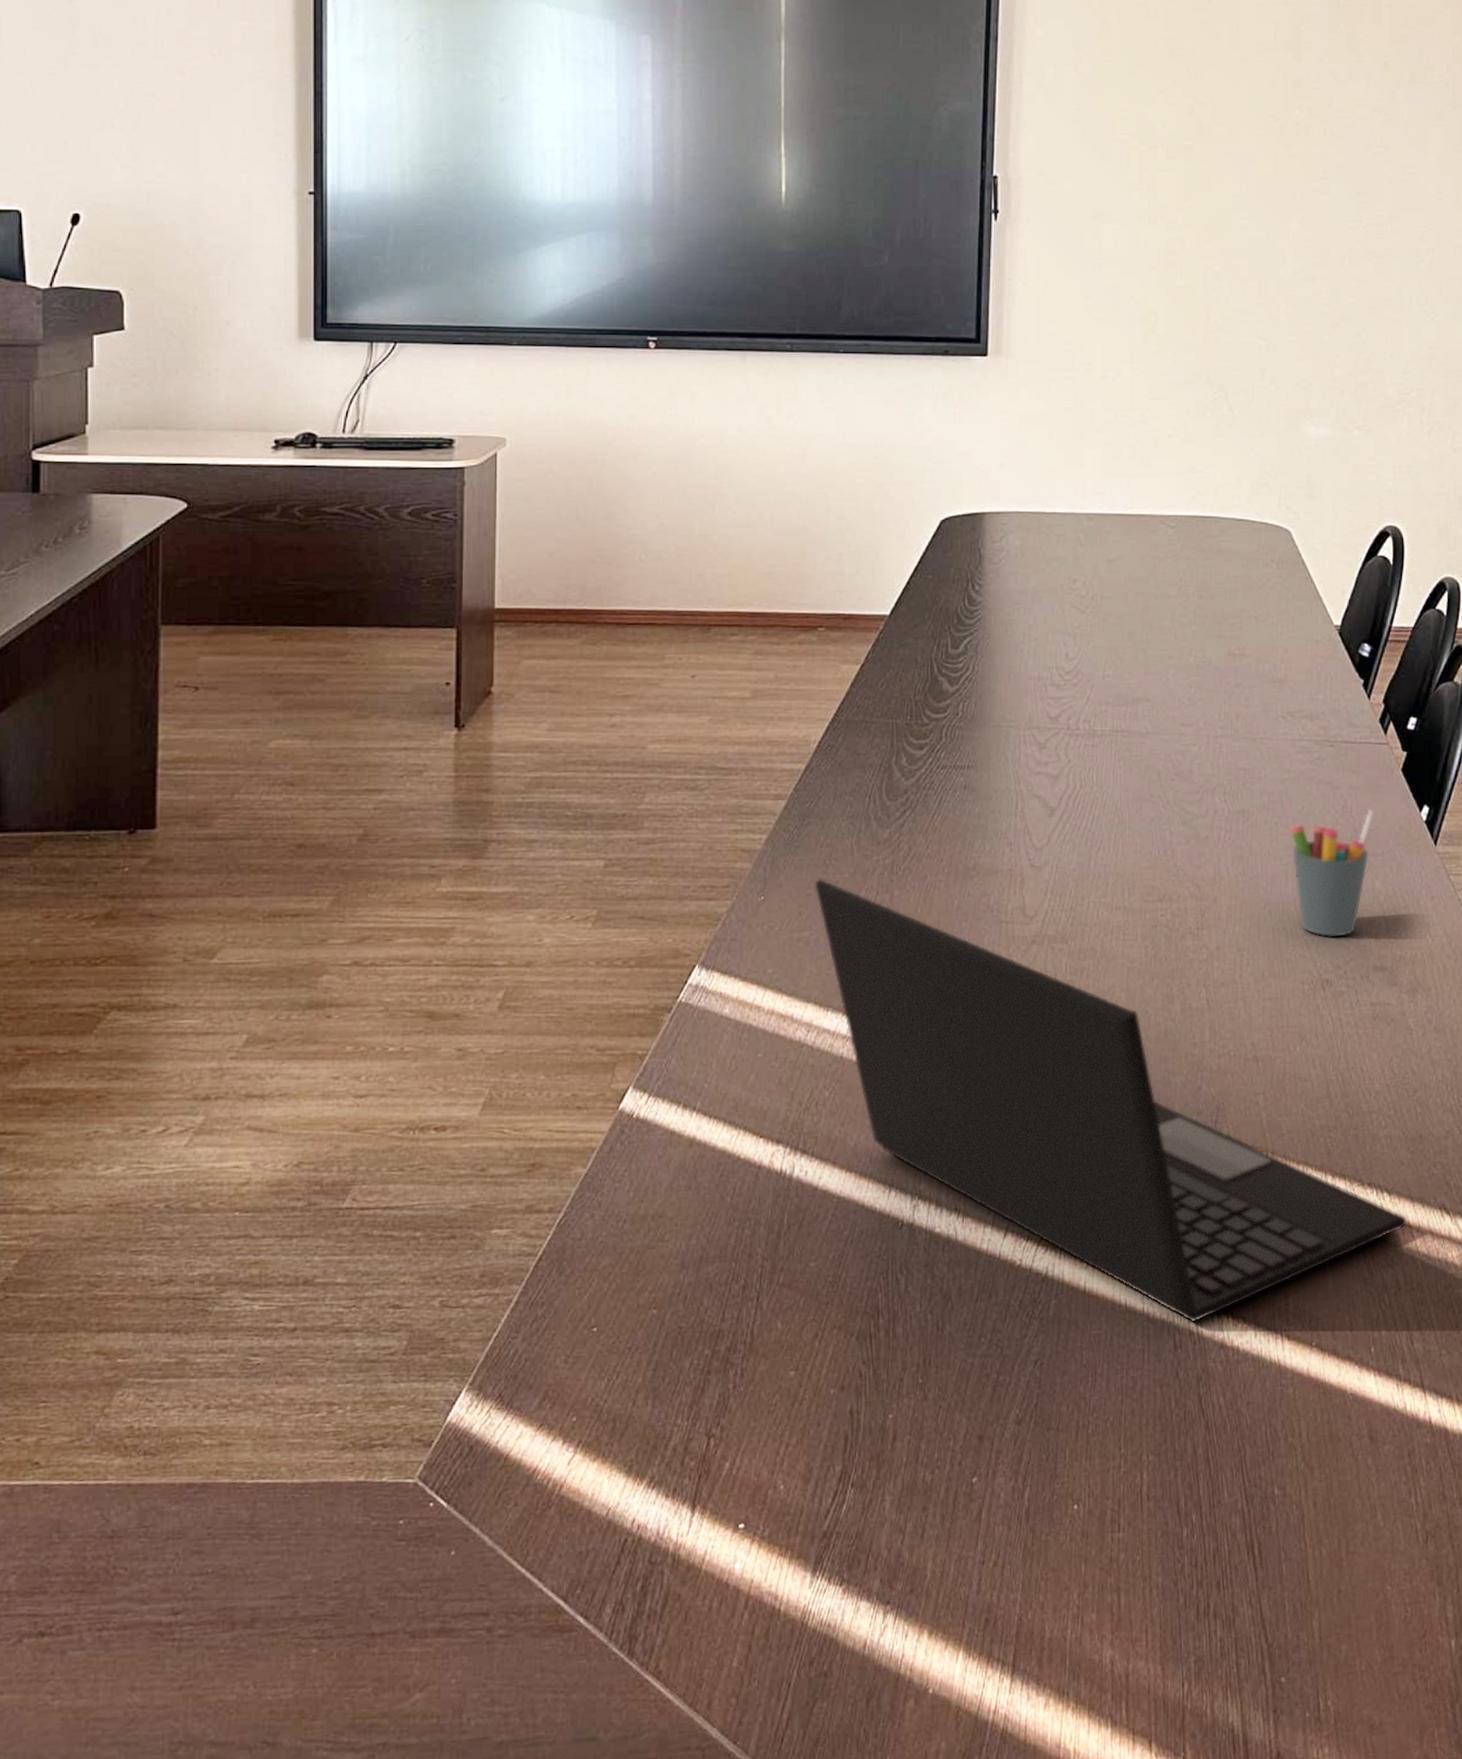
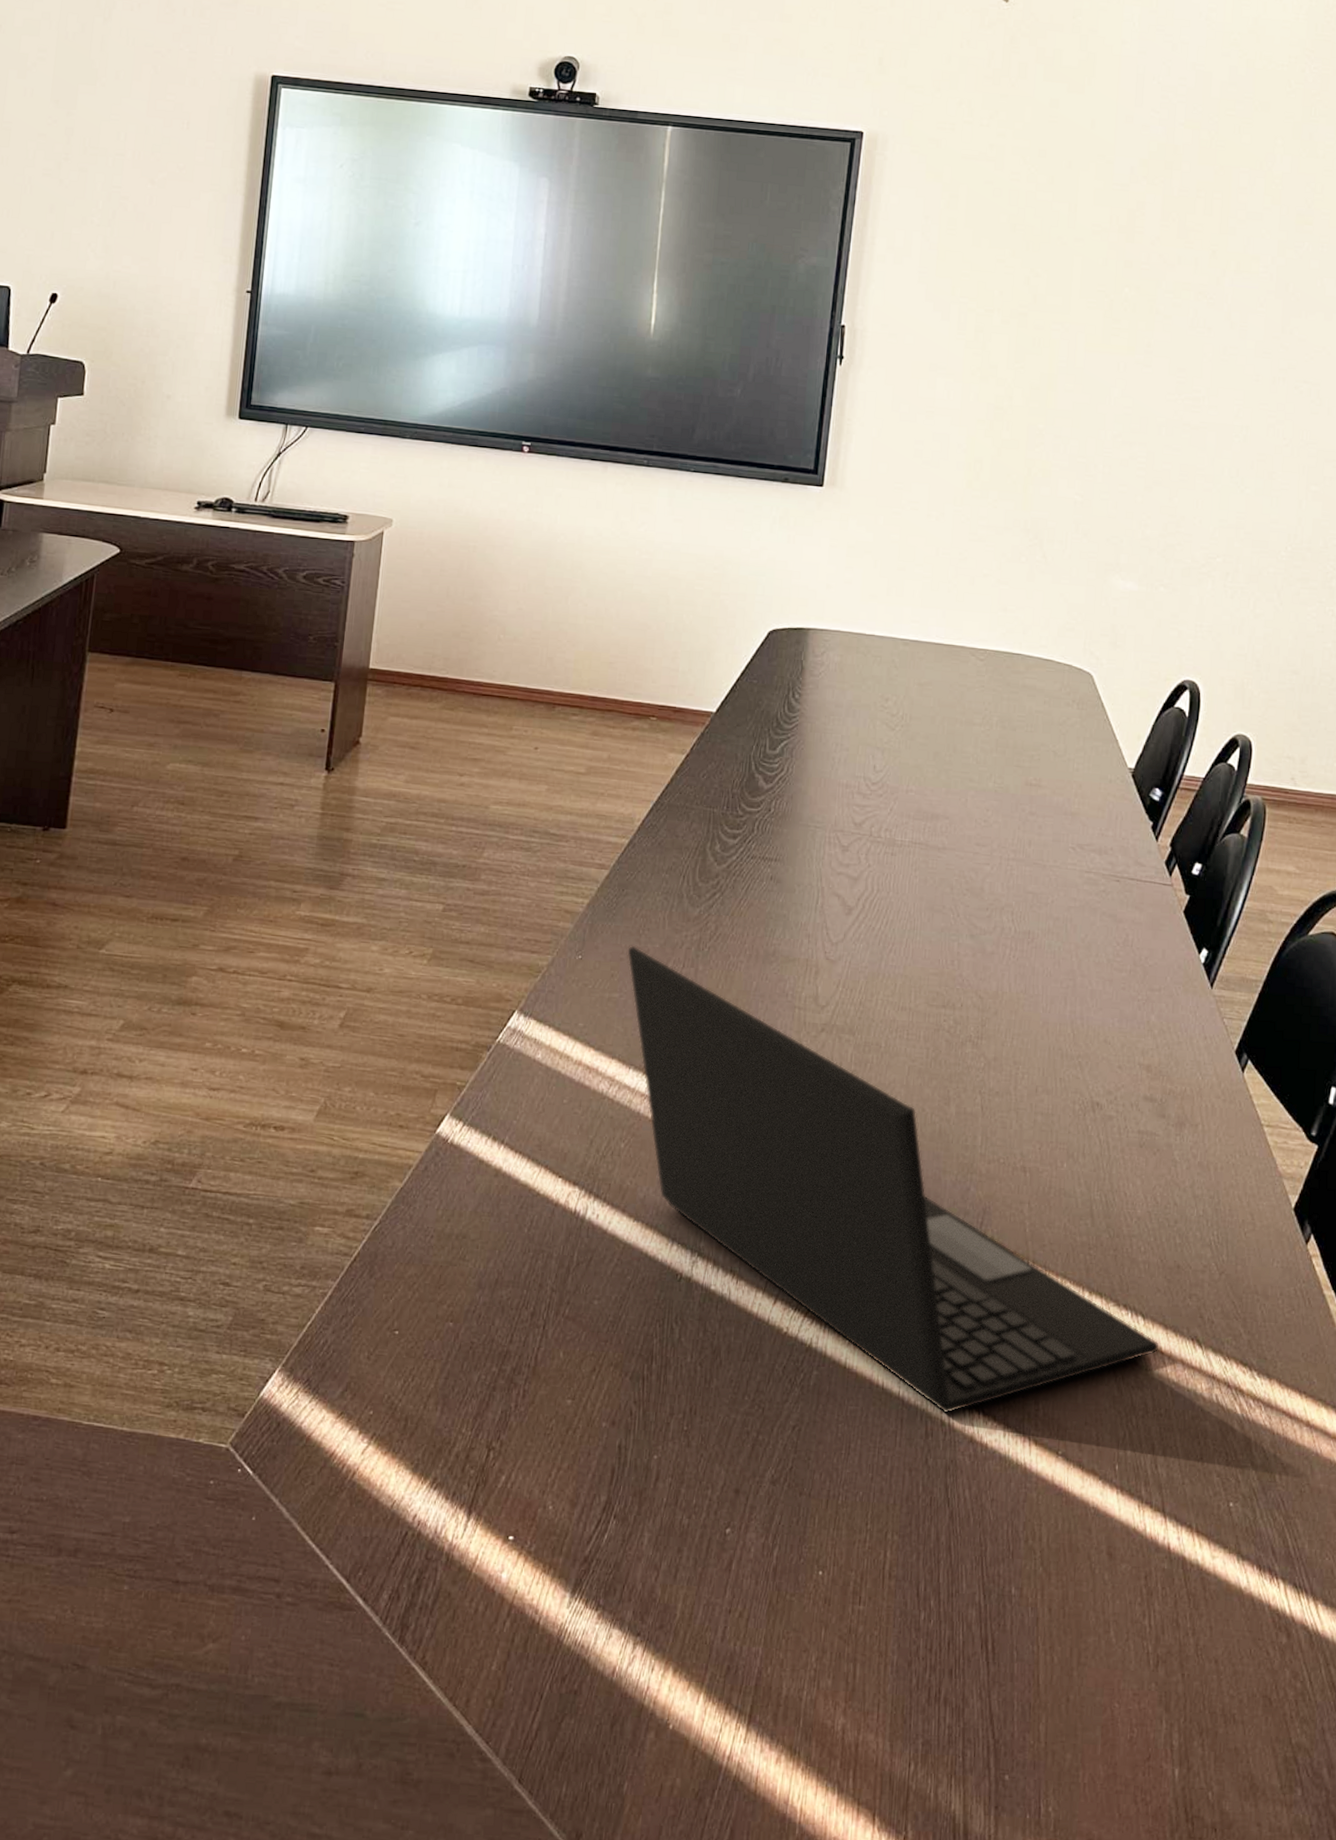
pen holder: present [1290,809,1374,937] -> none [1072,945,1154,1063]

